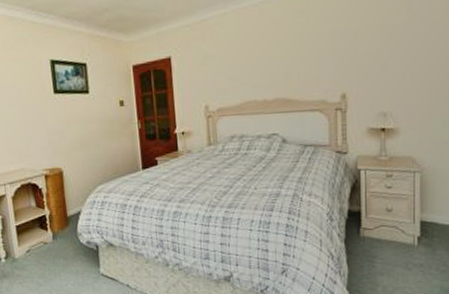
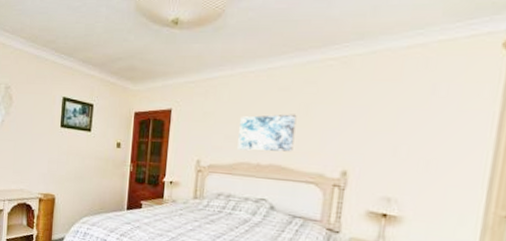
wall art: none [241,45,295,89] -> present [237,114,297,152]

